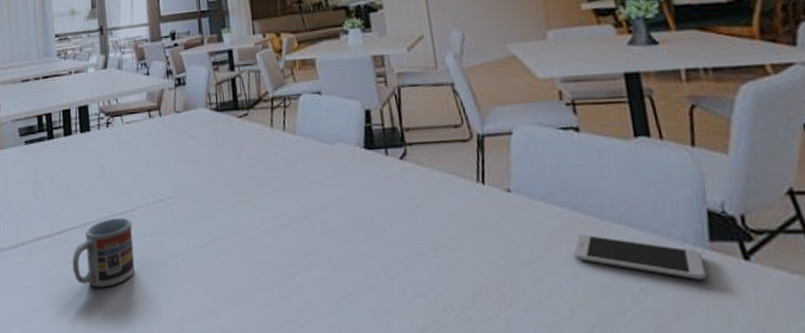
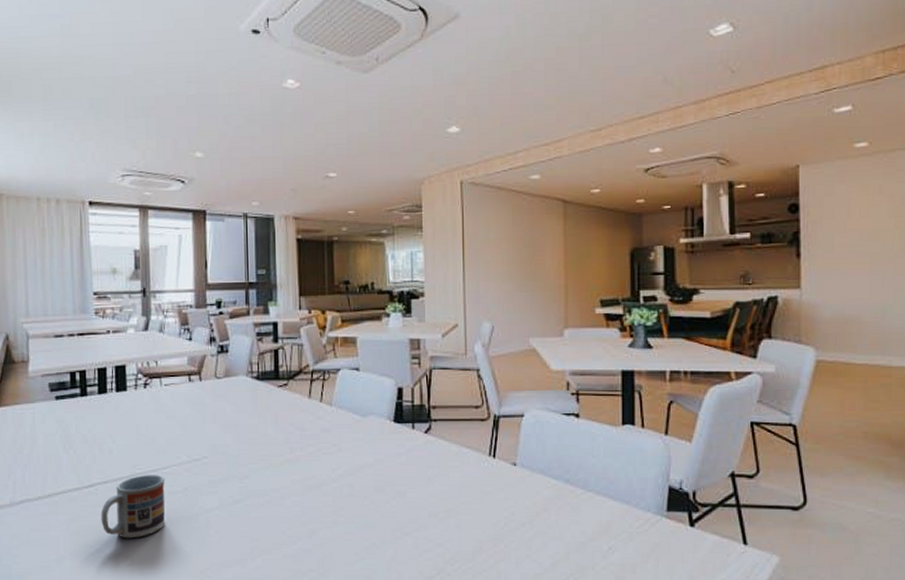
smartphone: present [572,234,707,279] -> none [560,502,660,541]

